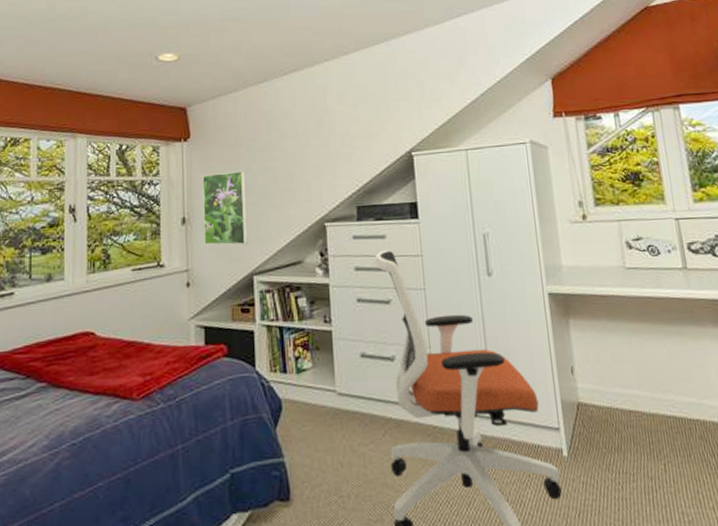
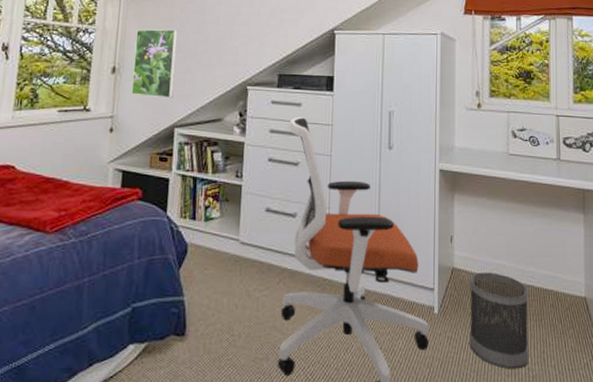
wastebasket: none [599,404,682,515] -> present [469,272,529,369]

